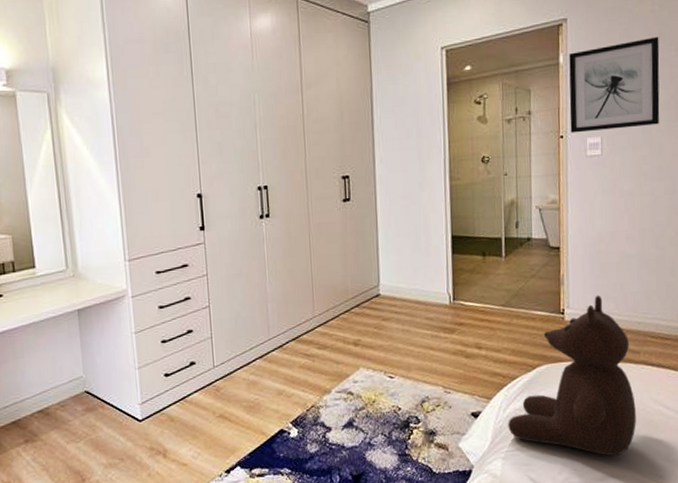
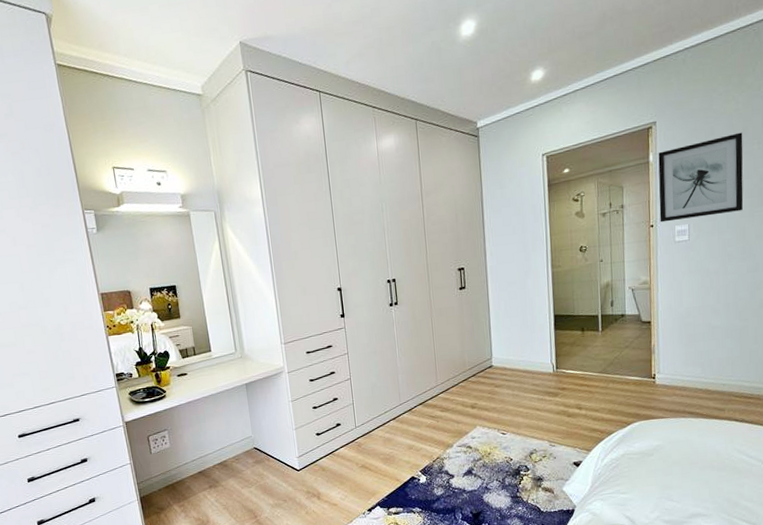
teddy bear: present [508,295,636,456] -> none [605,361,721,498]

